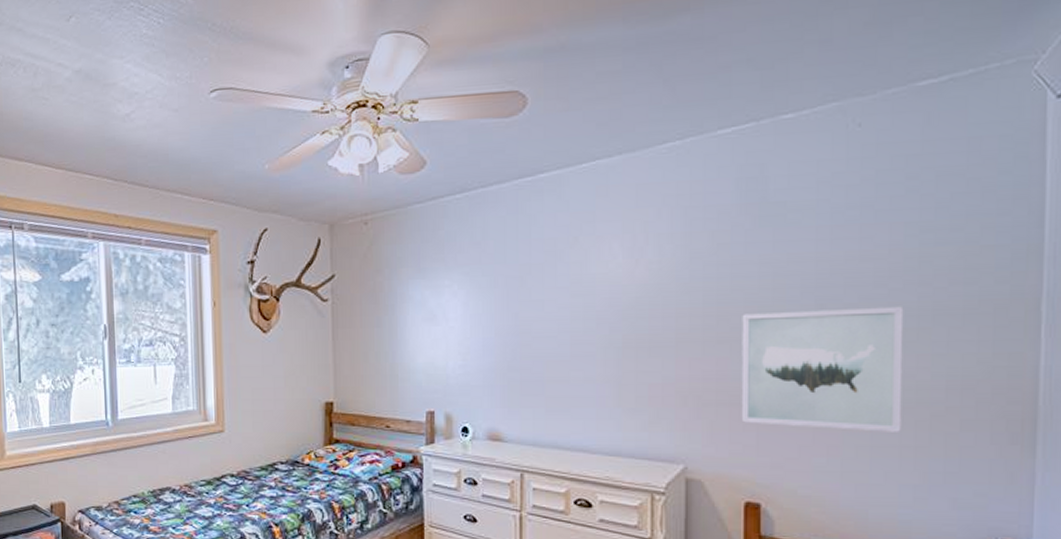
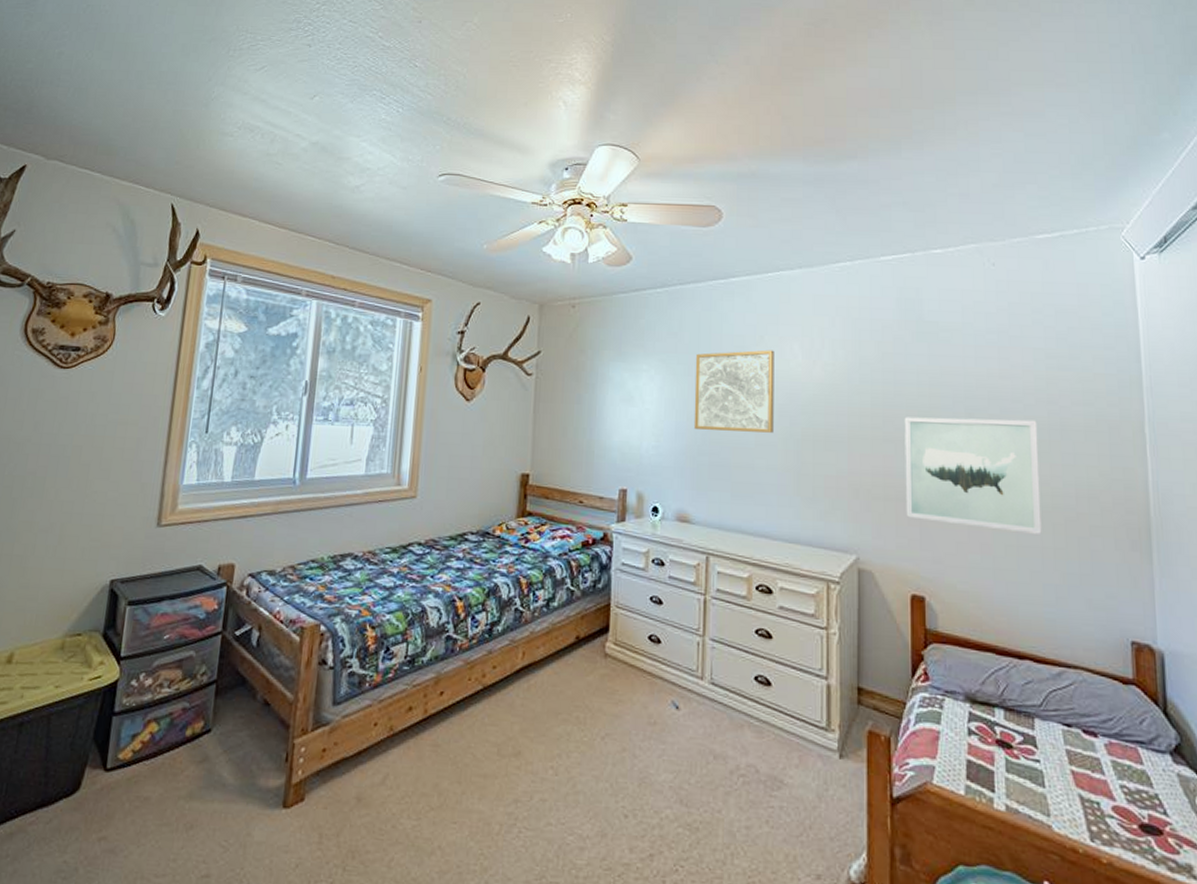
wall art: none [502,251,591,344] -> present [693,350,774,433]

